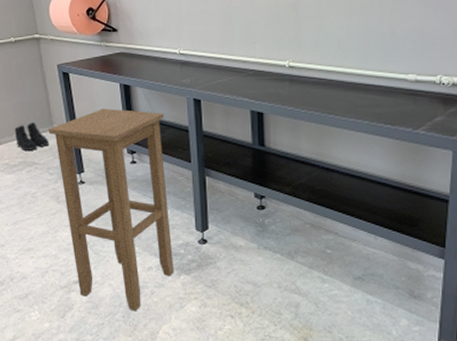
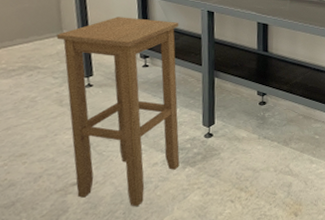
boots: present [15,121,50,152] -> none [16,27,57,56]

